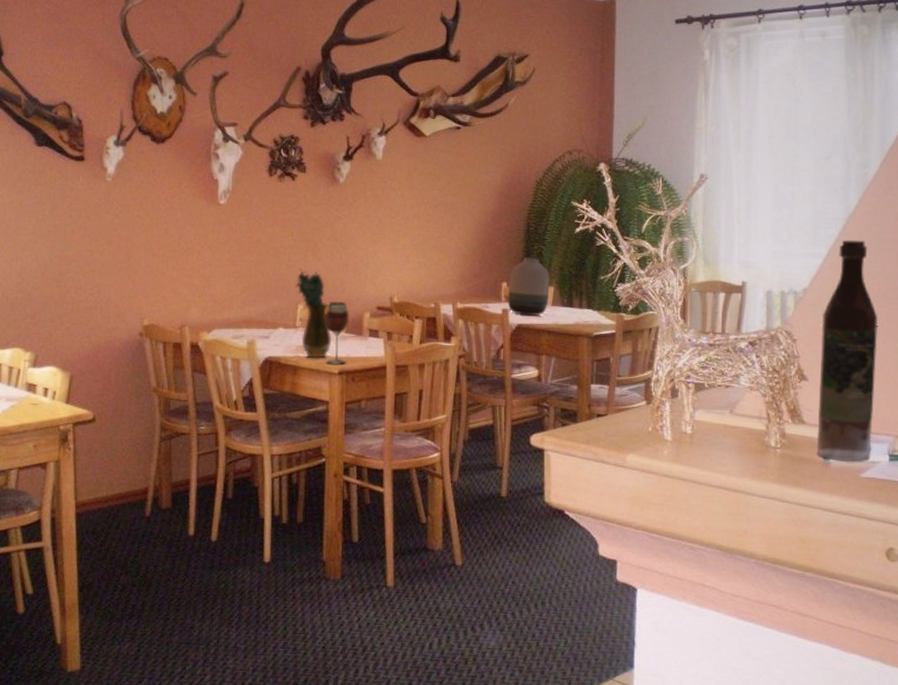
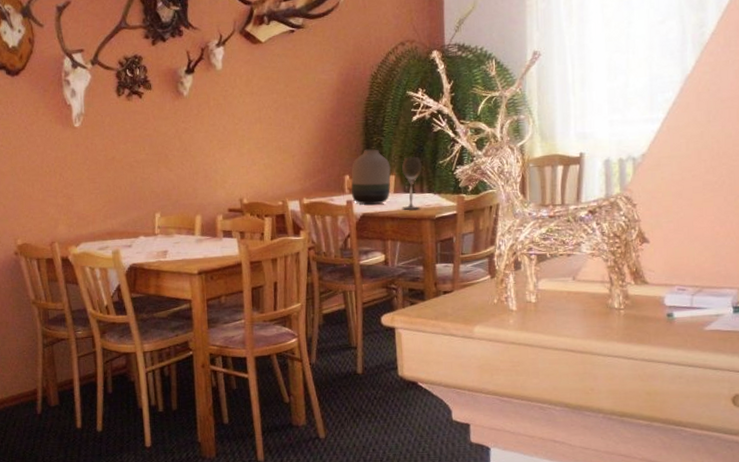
vase: present [295,268,332,358] -> none [151,180,190,262]
wineglass: present [325,301,349,364] -> none [181,207,204,266]
wineglass: none [559,269,583,325] -> present [402,156,422,210]
wine bottle: present [816,240,878,463] -> none [659,100,719,318]

